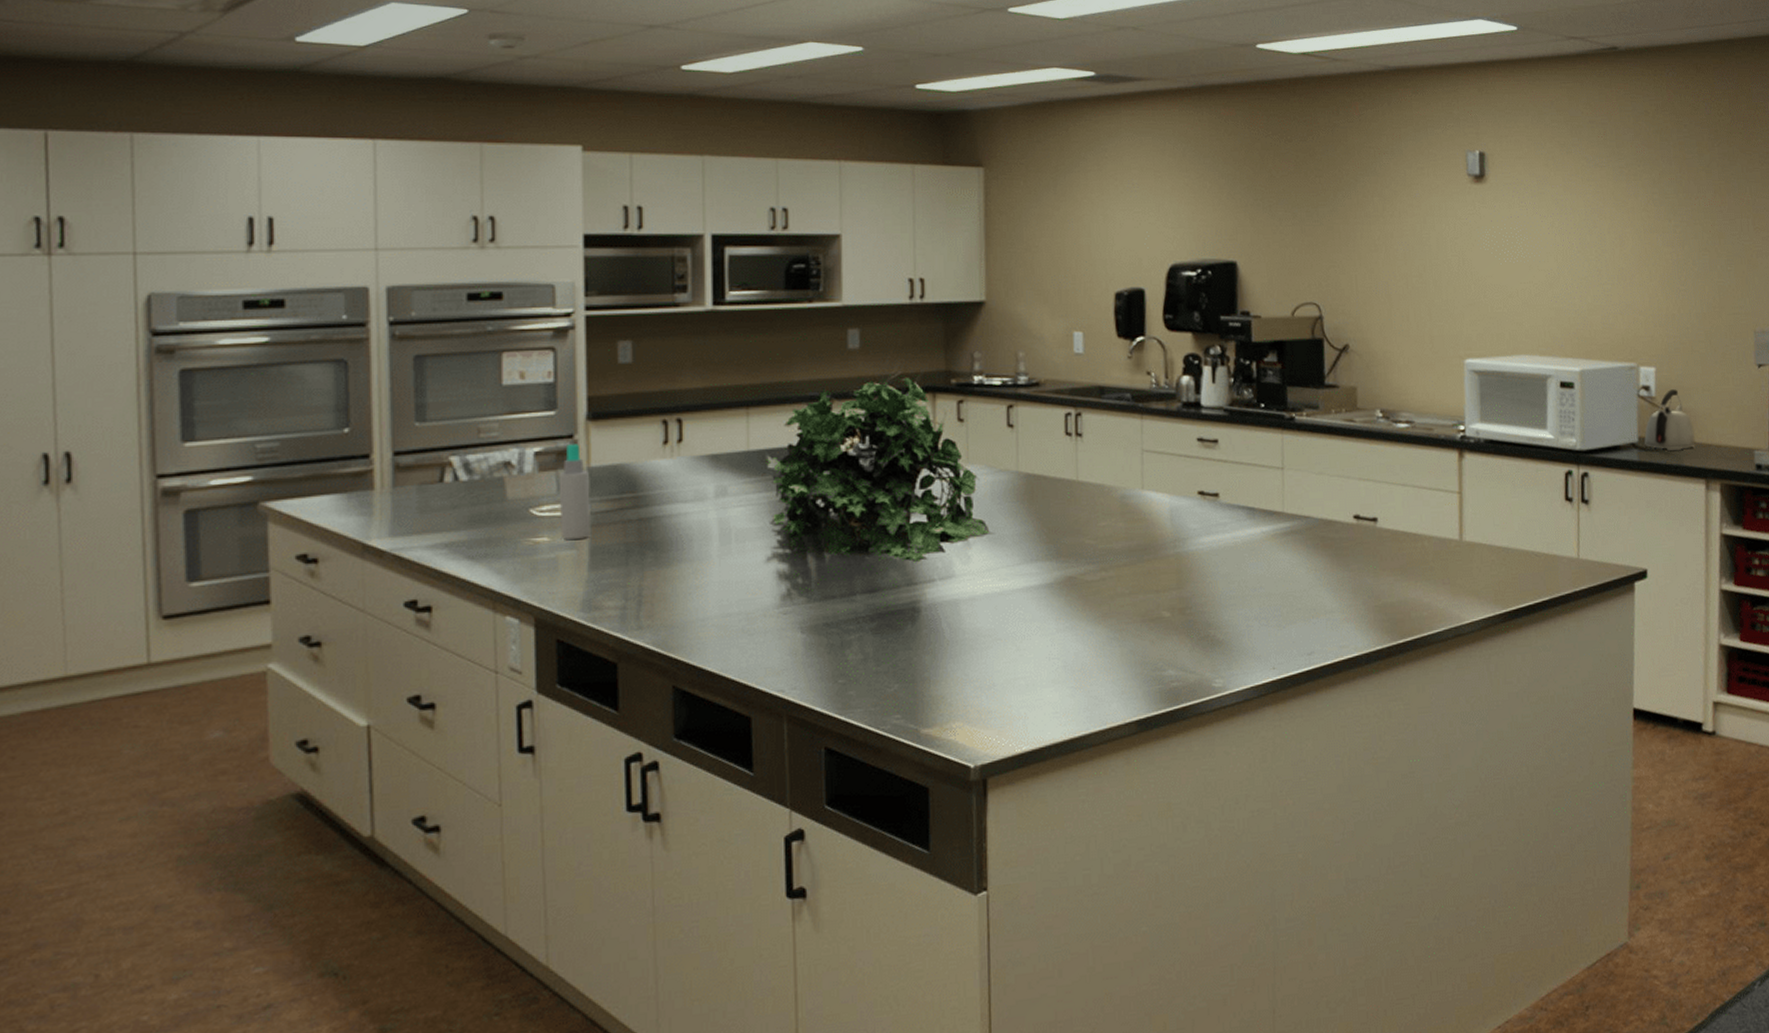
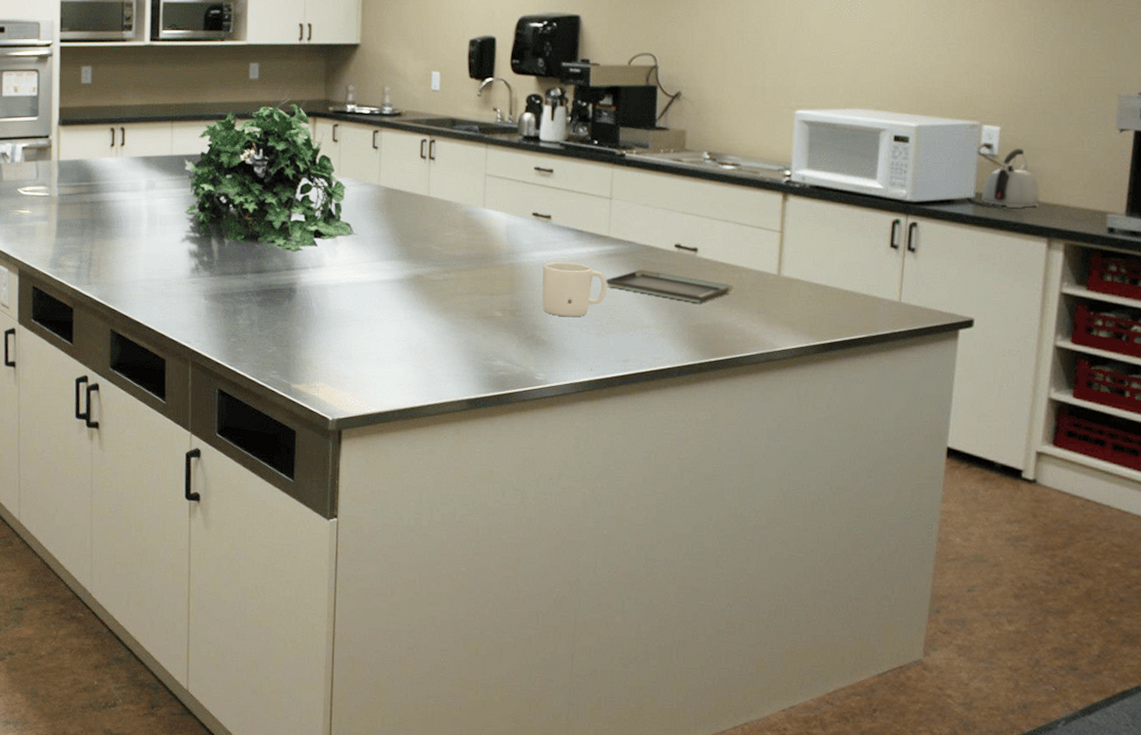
spray bottle: present [559,444,590,541] -> none [38,142,59,214]
mug: none [1213,545,1286,610] -> present [542,261,608,317]
tray: none [1282,546,1417,580] -> present [605,269,734,303]

